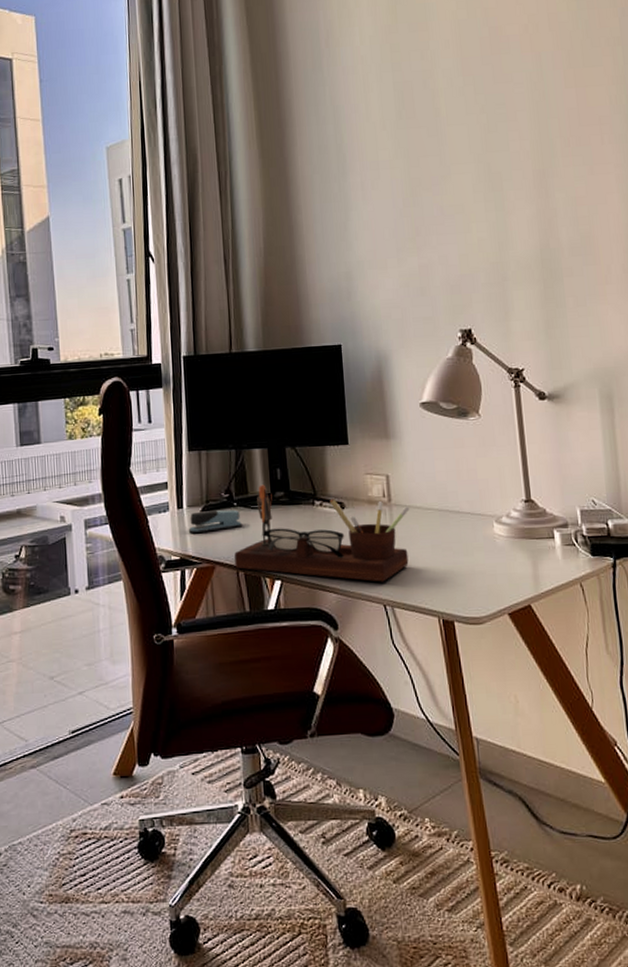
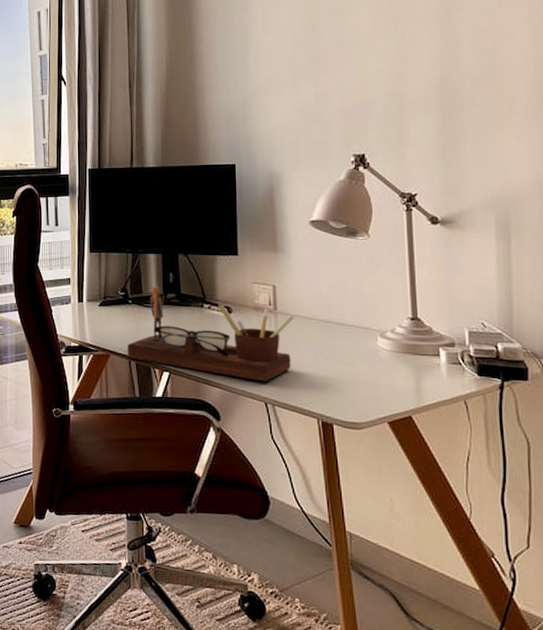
stapler: present [188,509,243,534] -> none [87,306,136,325]

